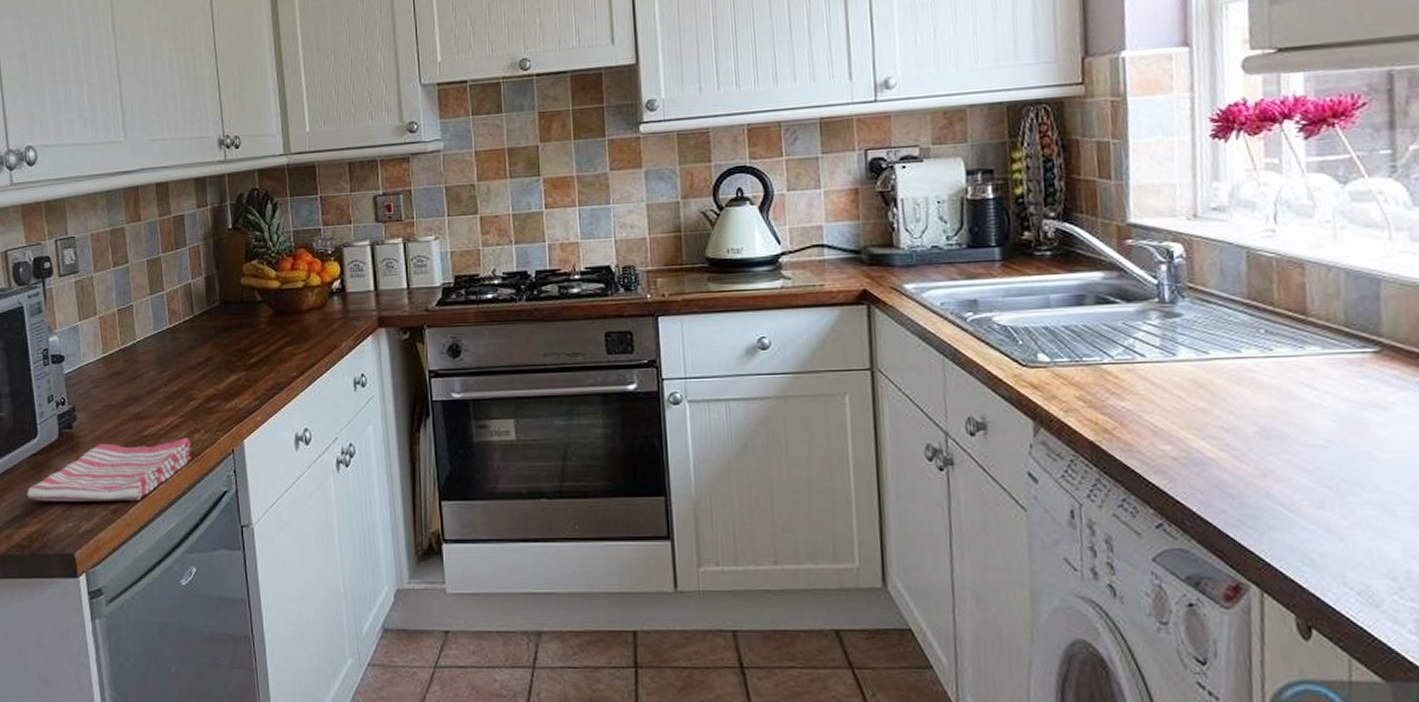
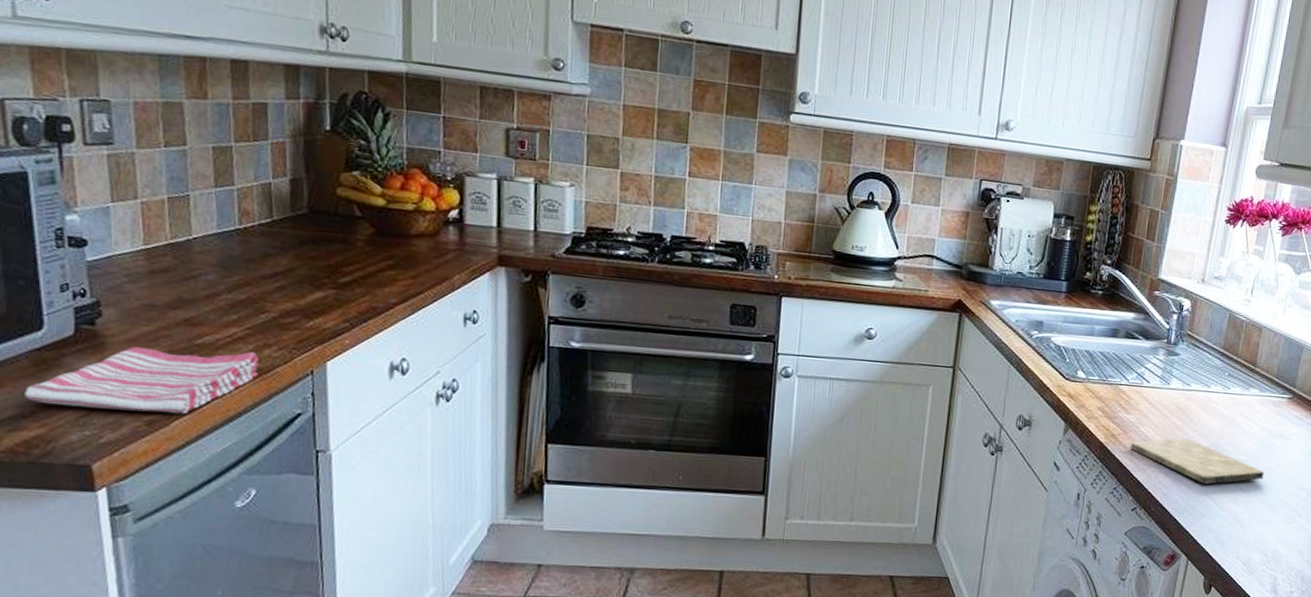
cutting board: none [1135,424,1361,484] -> present [1131,438,1264,484]

